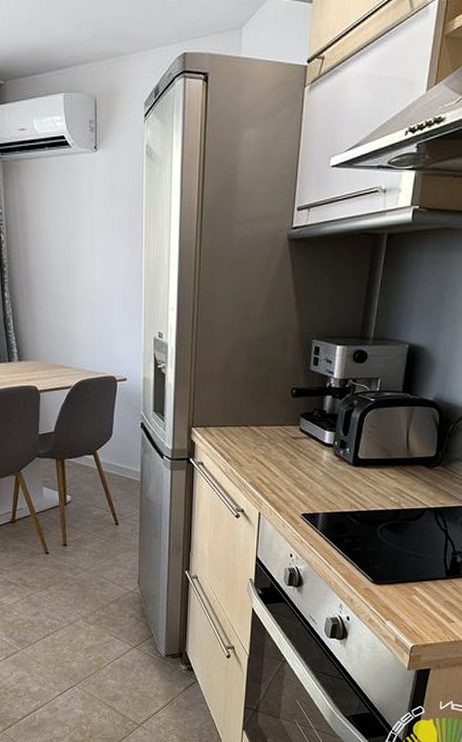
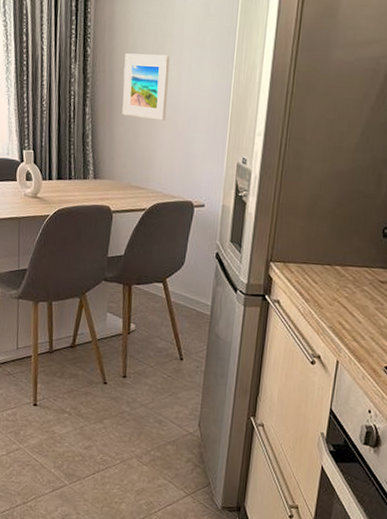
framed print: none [38,238,83,301] -> present [122,53,170,121]

